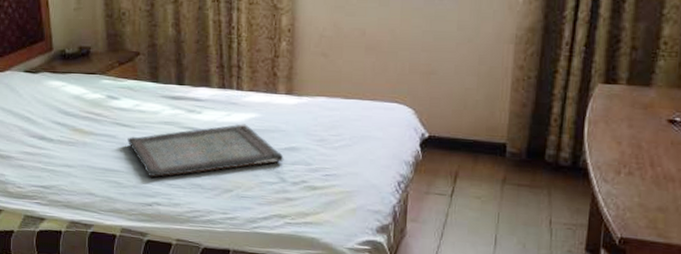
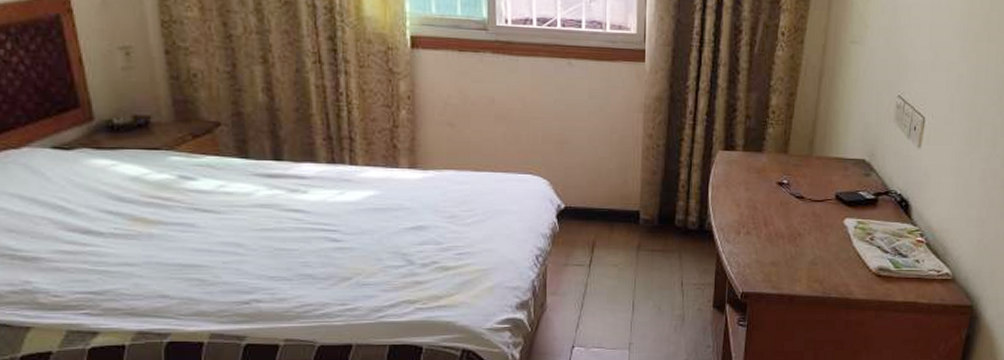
serving tray: present [127,124,284,177] -> none [211,203,411,271]

